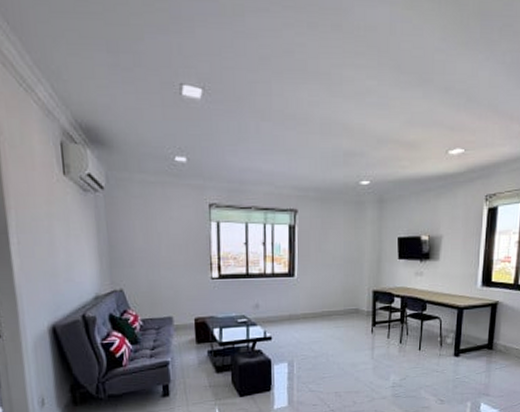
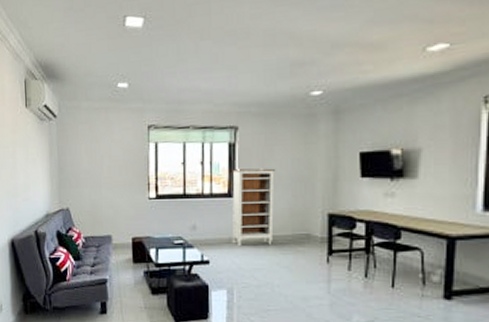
bookshelf: none [292,249,331,321] -> present [232,168,276,245]

